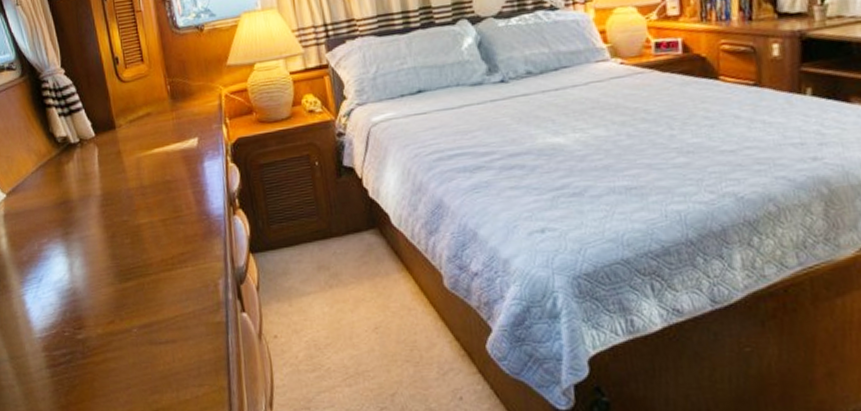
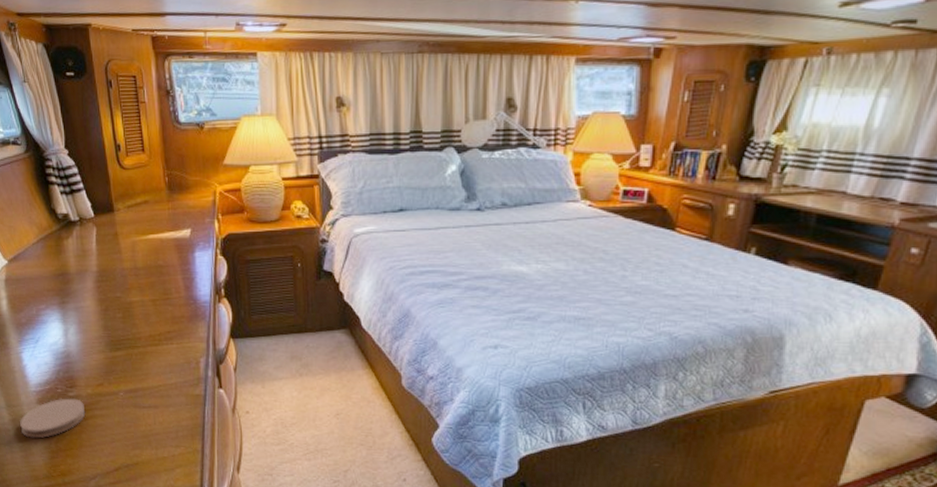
coaster: none [25,341,97,393] -> present [20,398,86,439]

